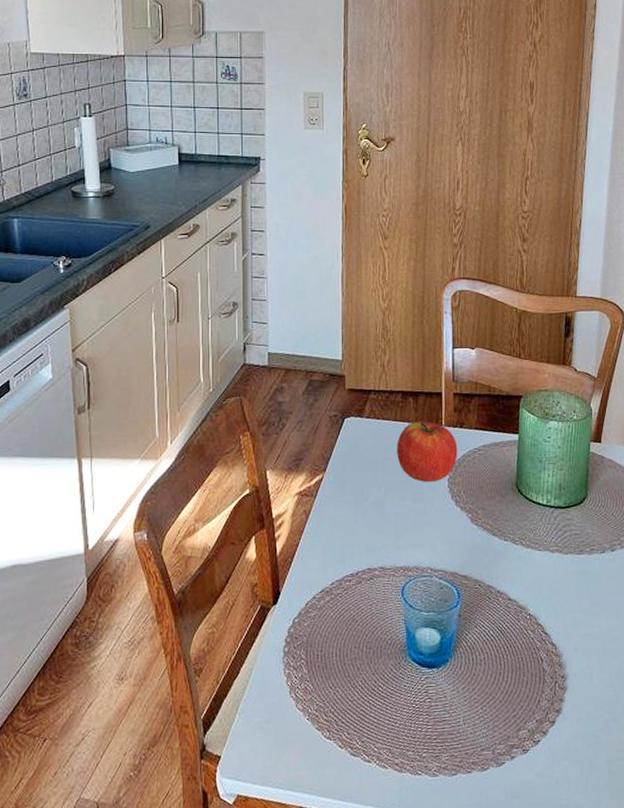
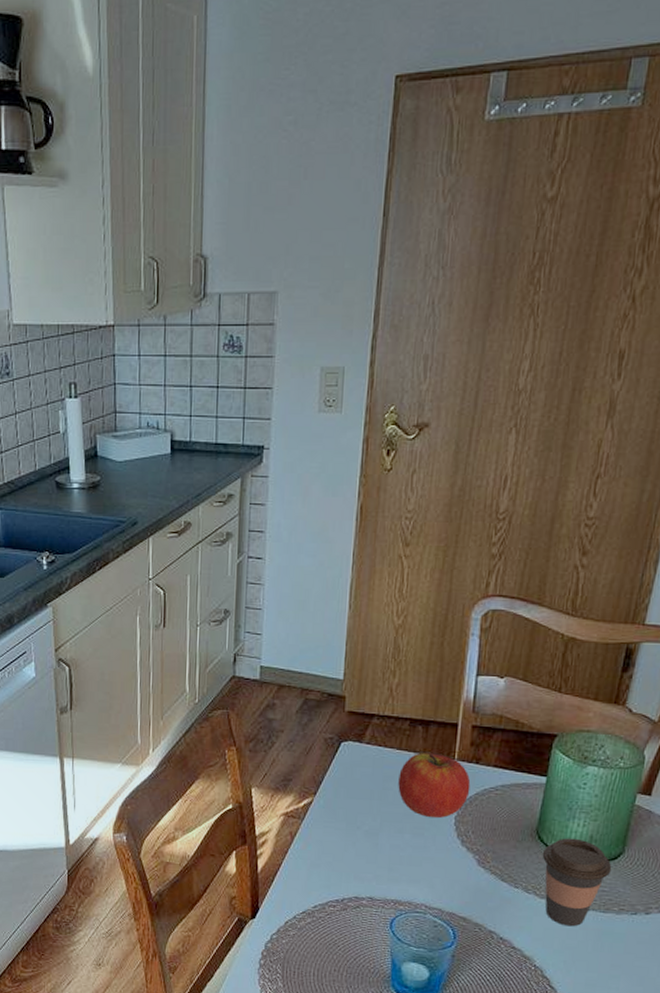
coffee cup: none [523,488,580,572] -> present [542,838,612,927]

